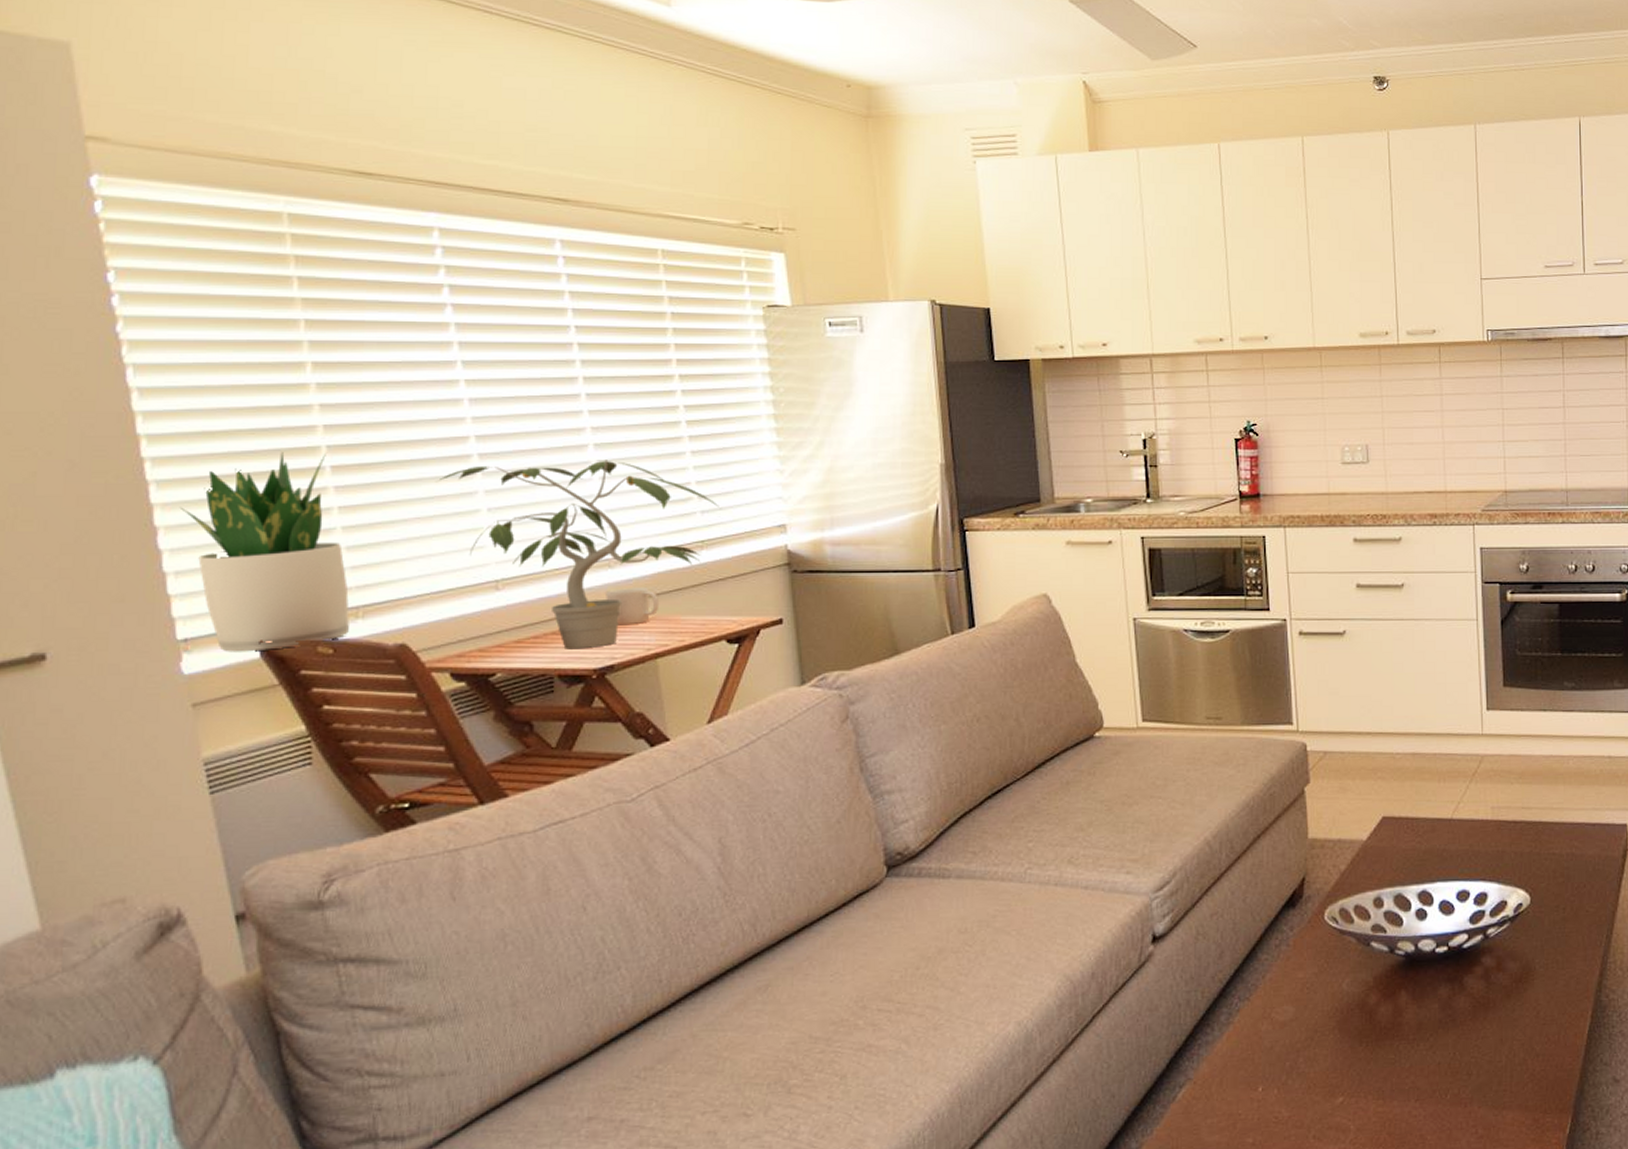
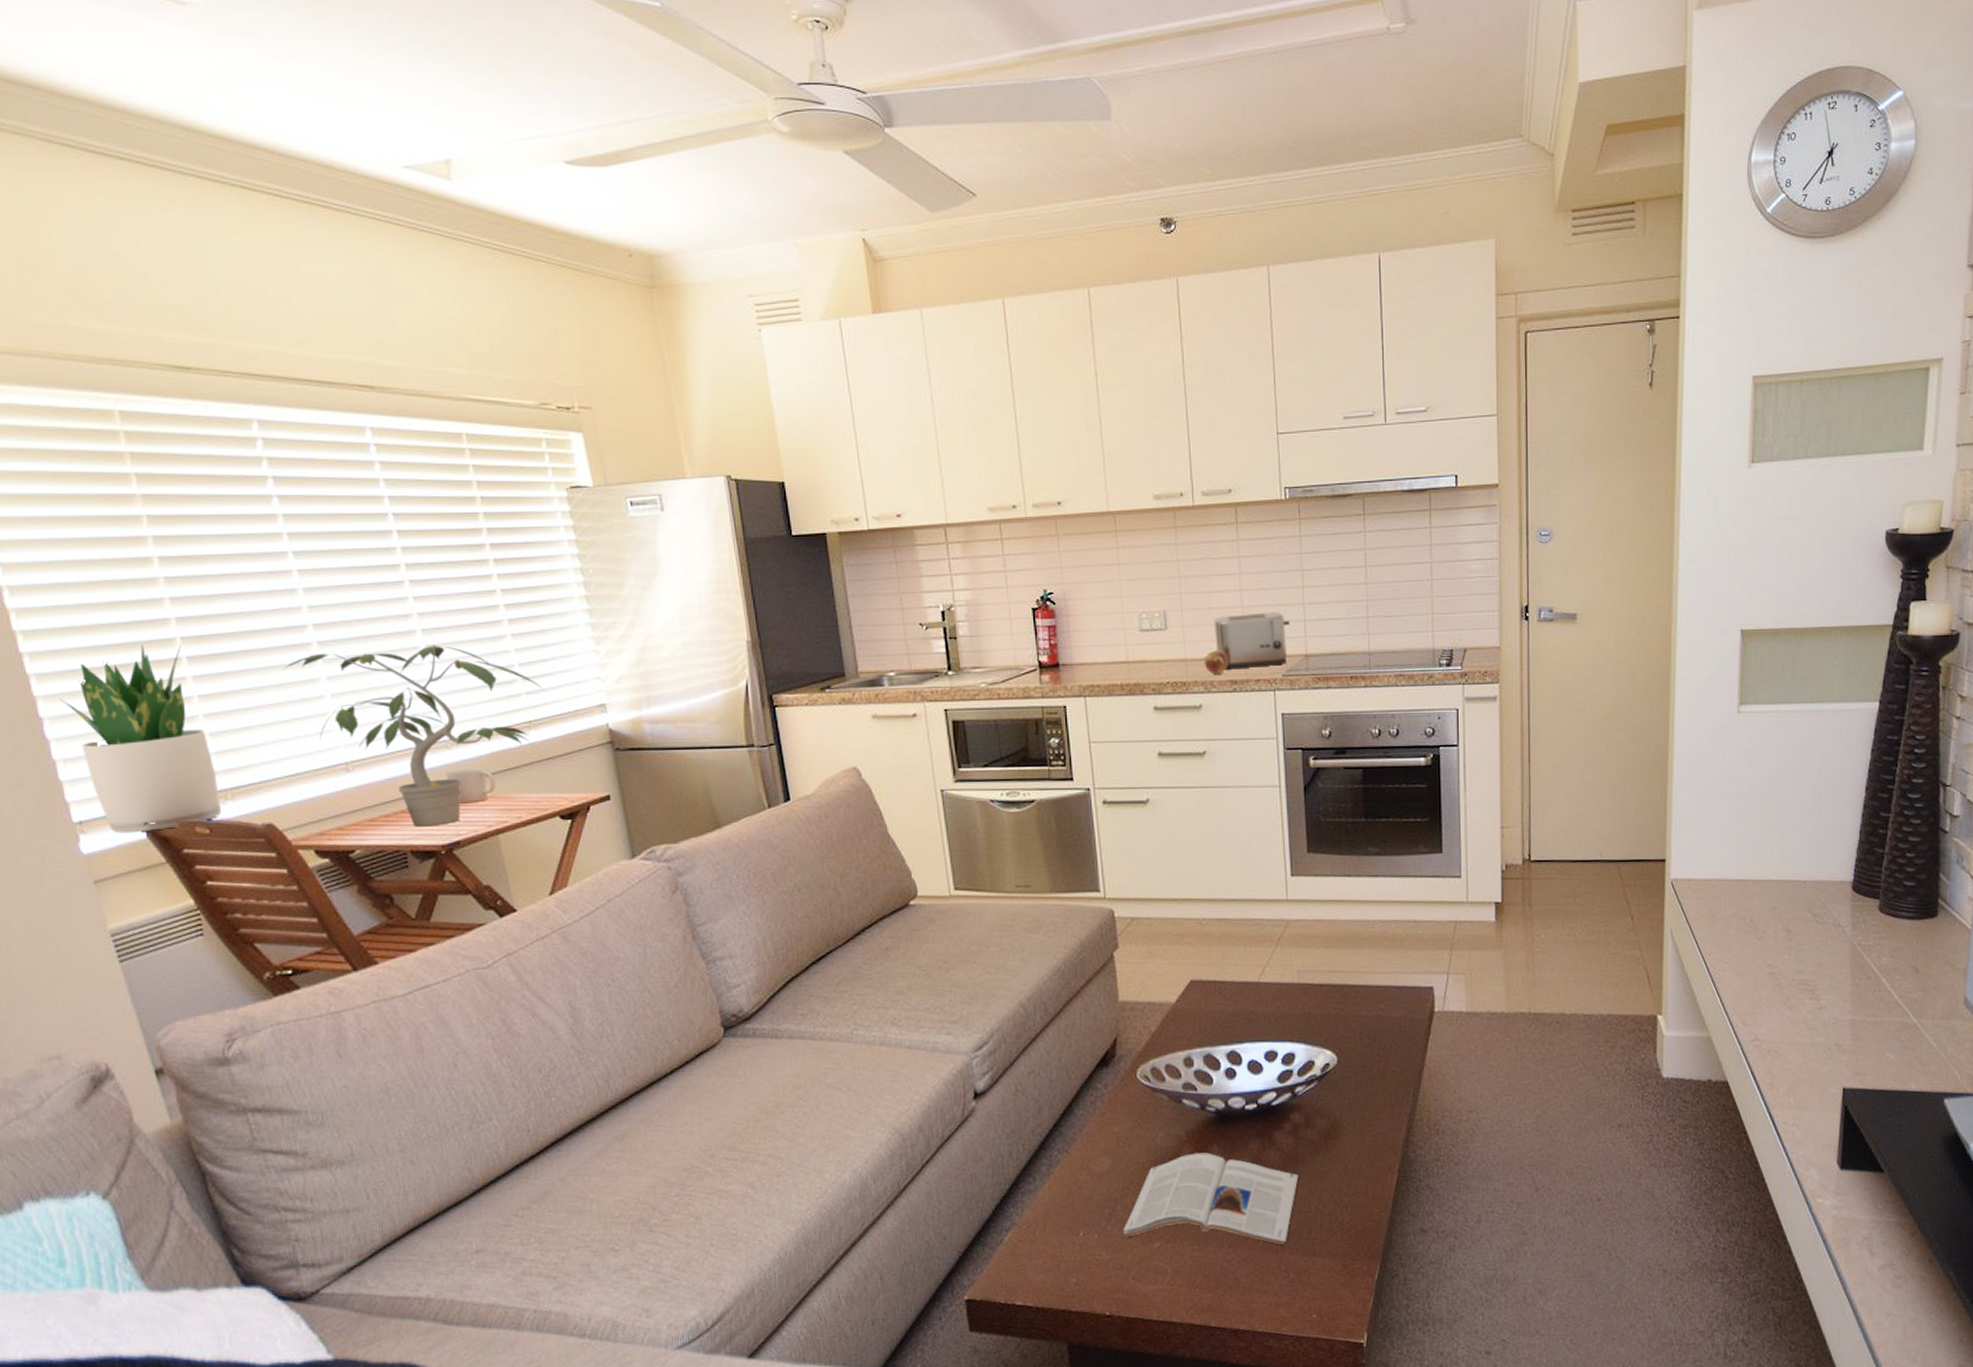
magazine: none [1304,999,1489,1099] -> present [1122,1153,1299,1245]
fruit: none [1404,484,1428,507] -> present [1204,650,1228,674]
toaster: none [1415,448,1490,503] -> present [1213,612,1290,670]

